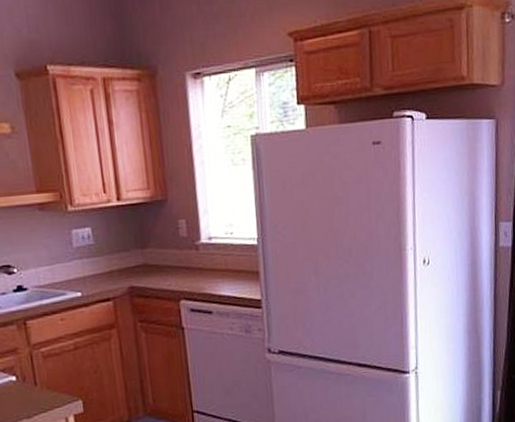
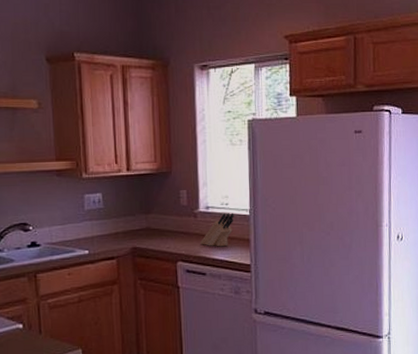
knife block: none [204,243,240,282] -> present [200,213,234,247]

